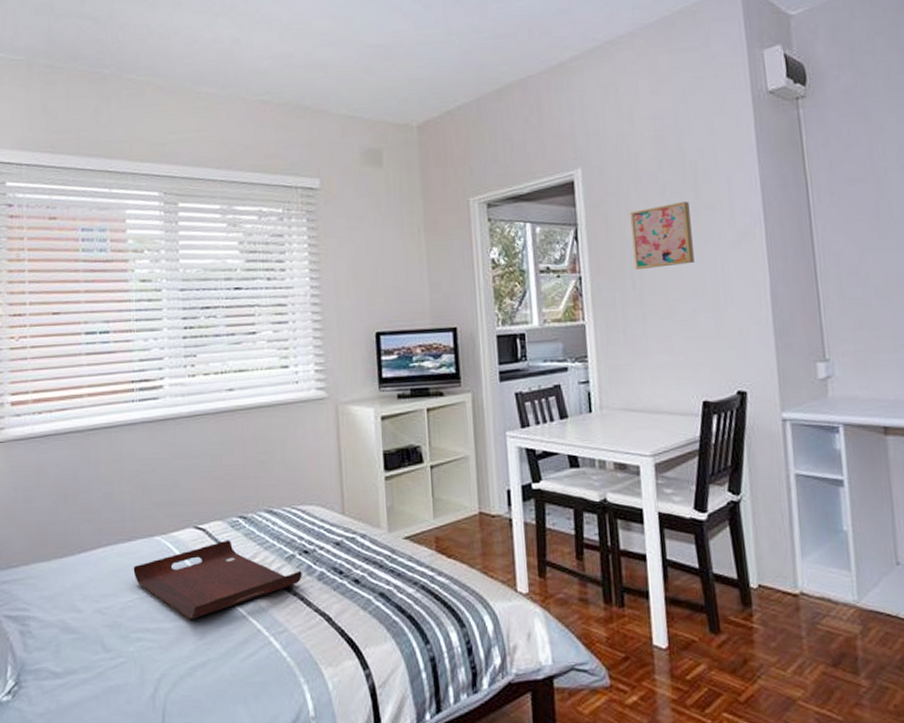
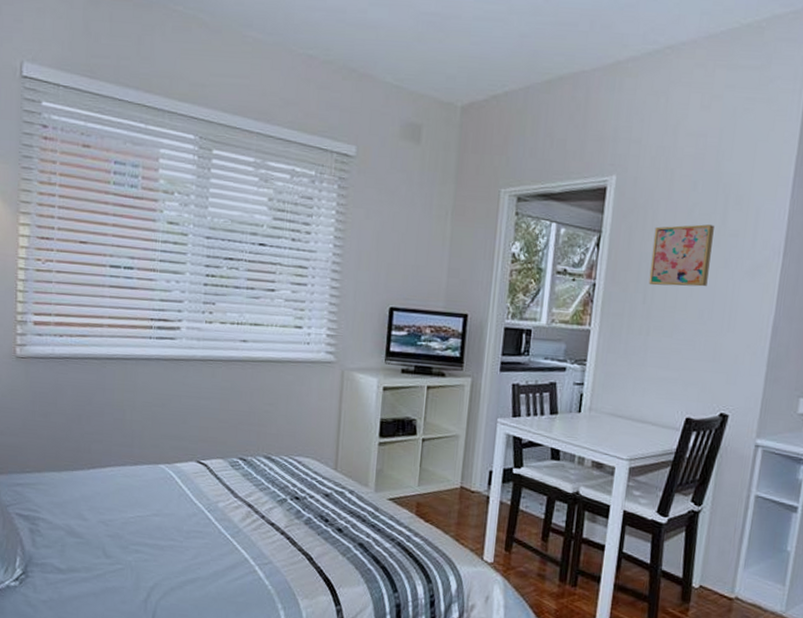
serving tray: present [133,540,302,620] -> none [137,477,291,542]

